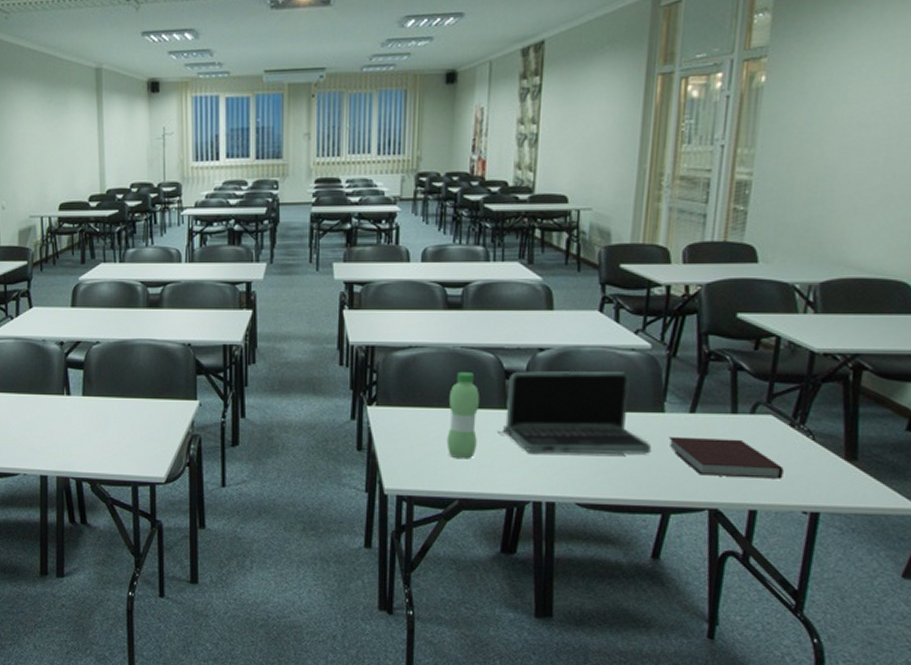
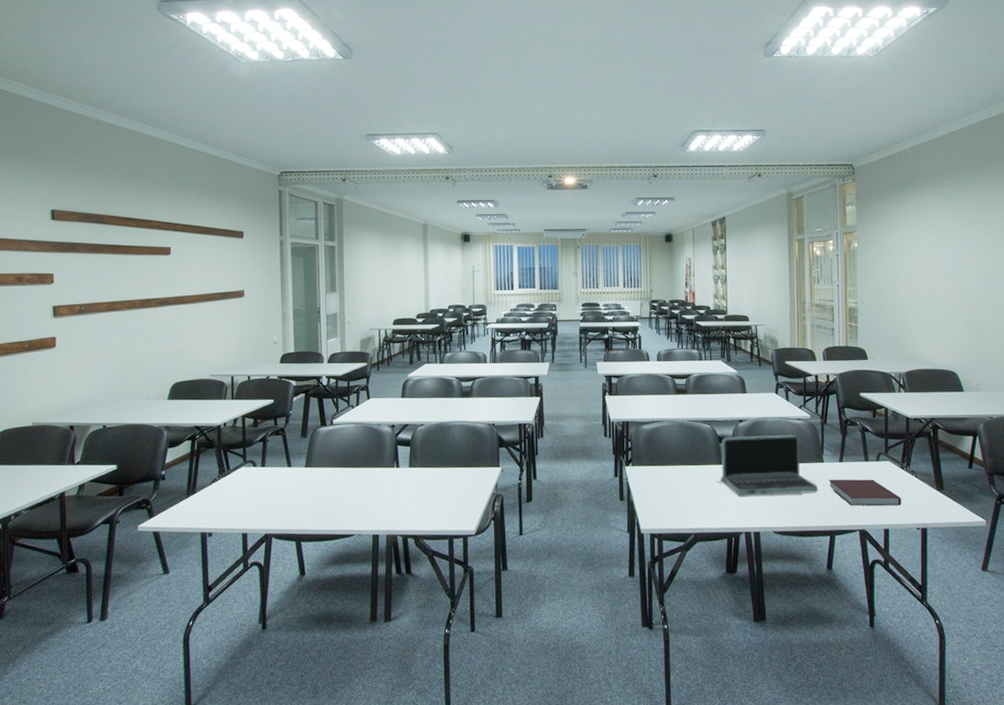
water bottle: present [446,372,480,459] -> none [682,439,704,503]

